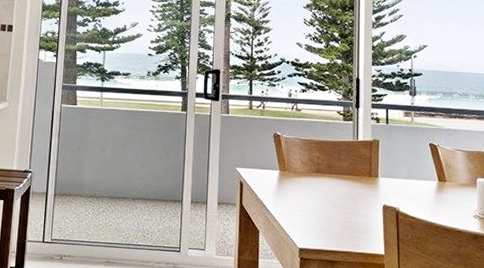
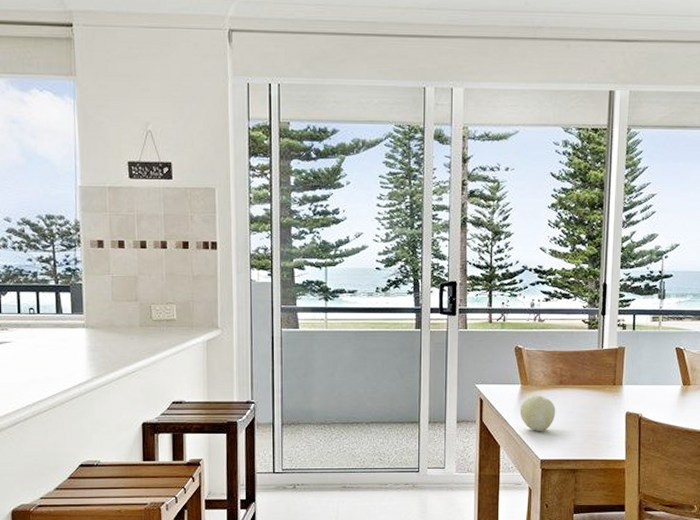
fruit: none [278,182,314,219] -> present [519,395,556,431]

